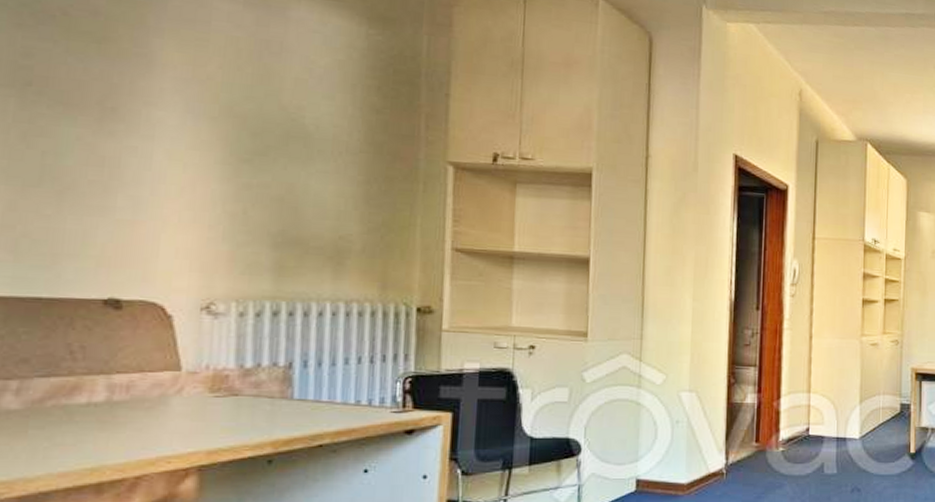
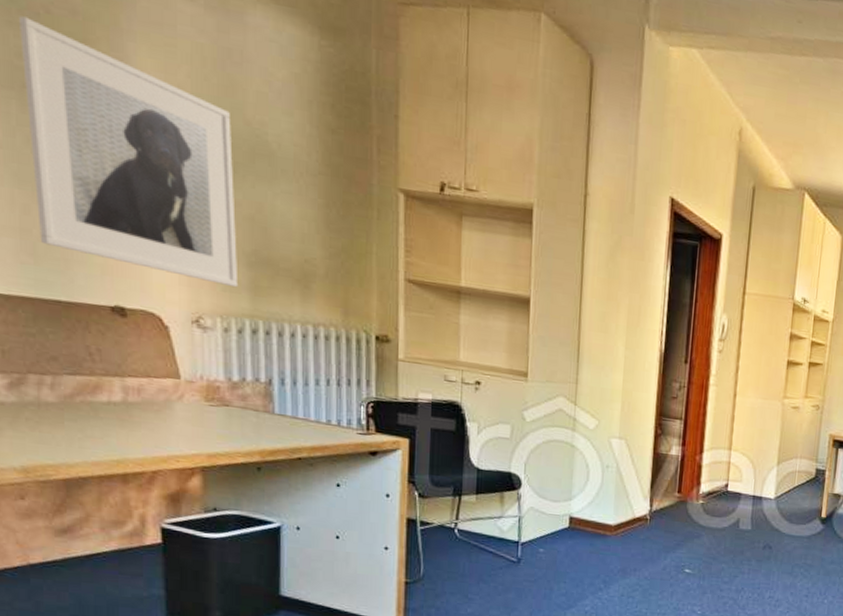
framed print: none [24,18,265,270] -> present [19,16,239,288]

